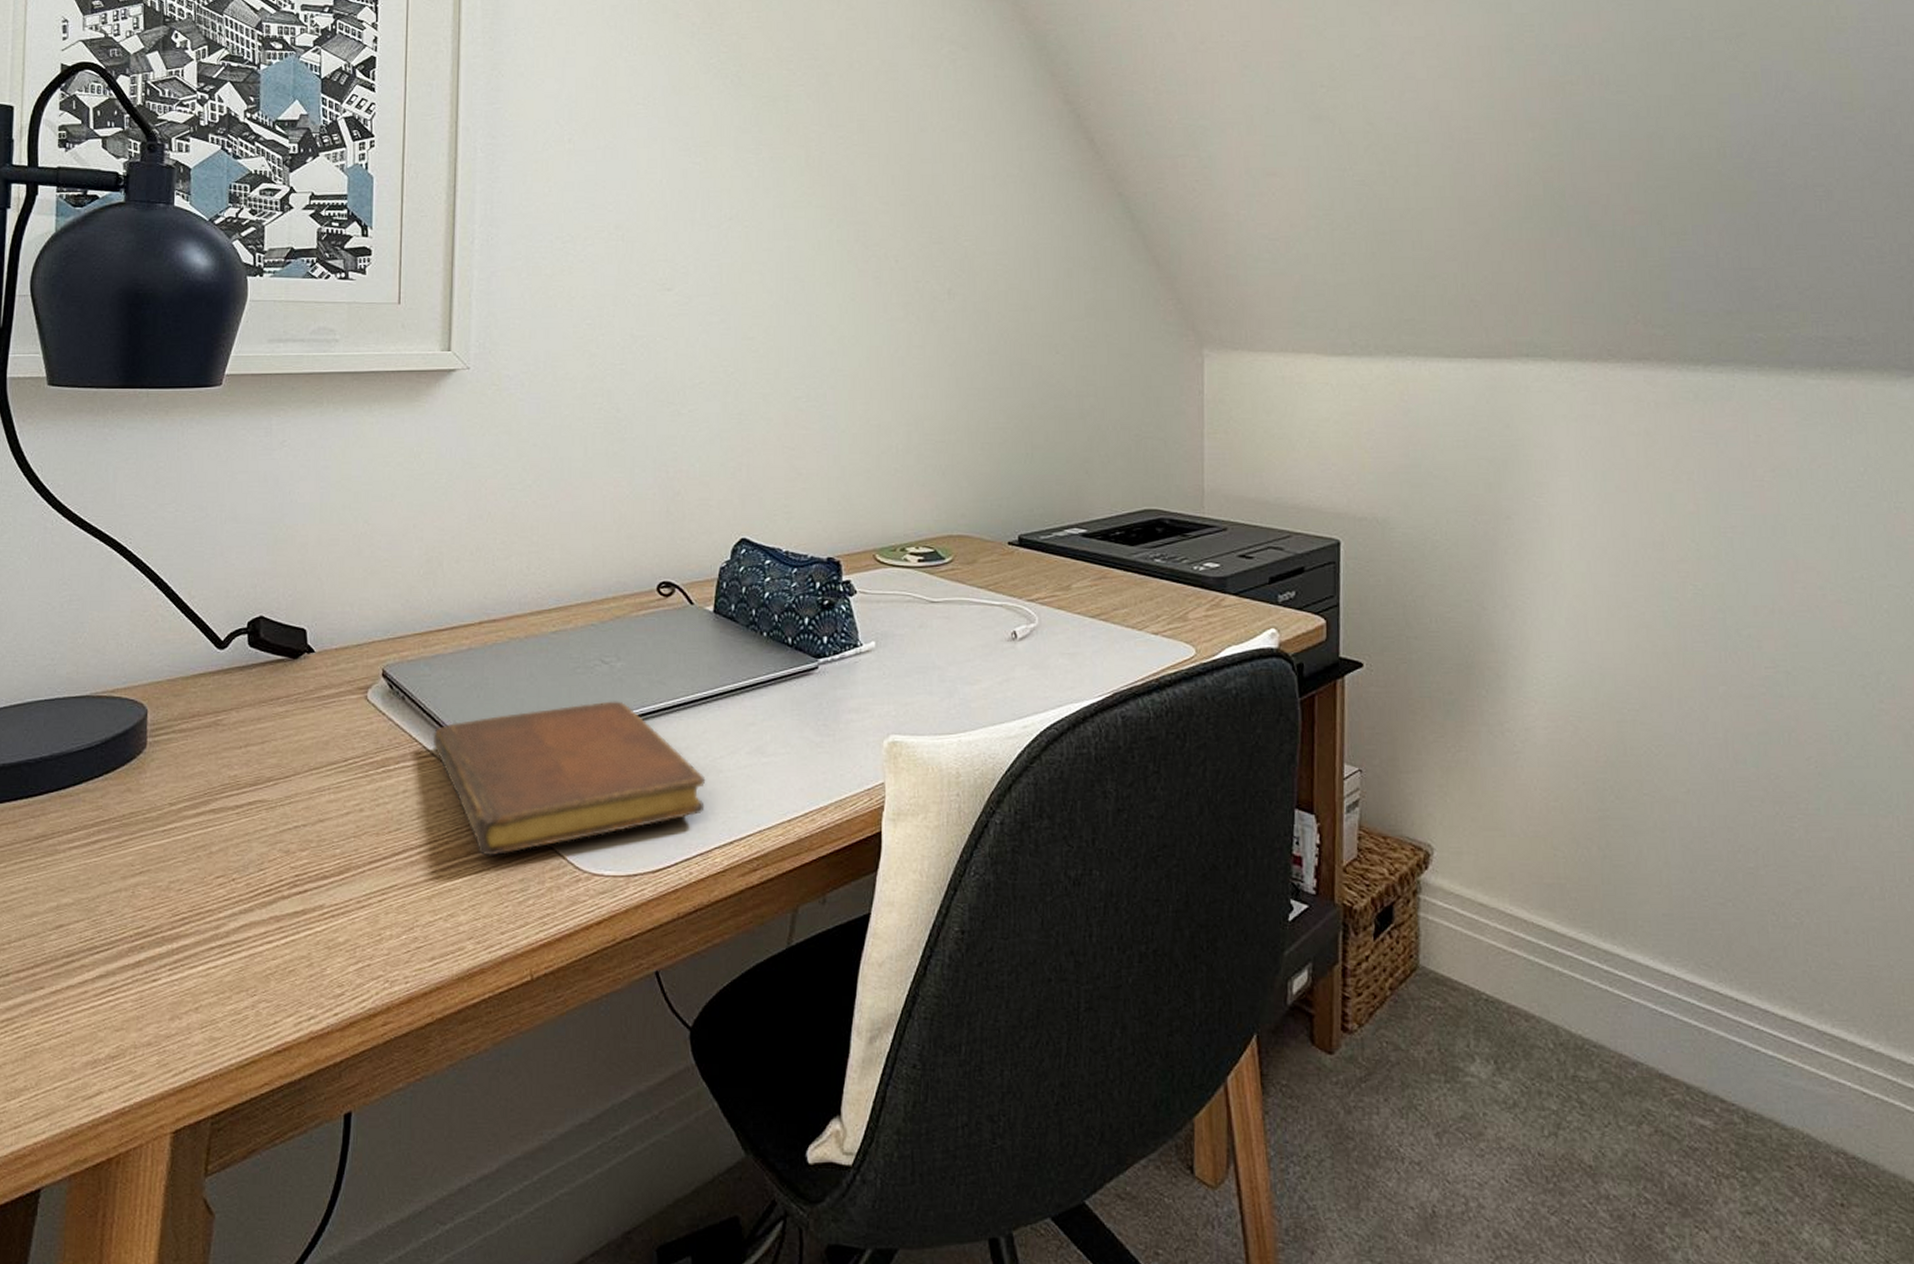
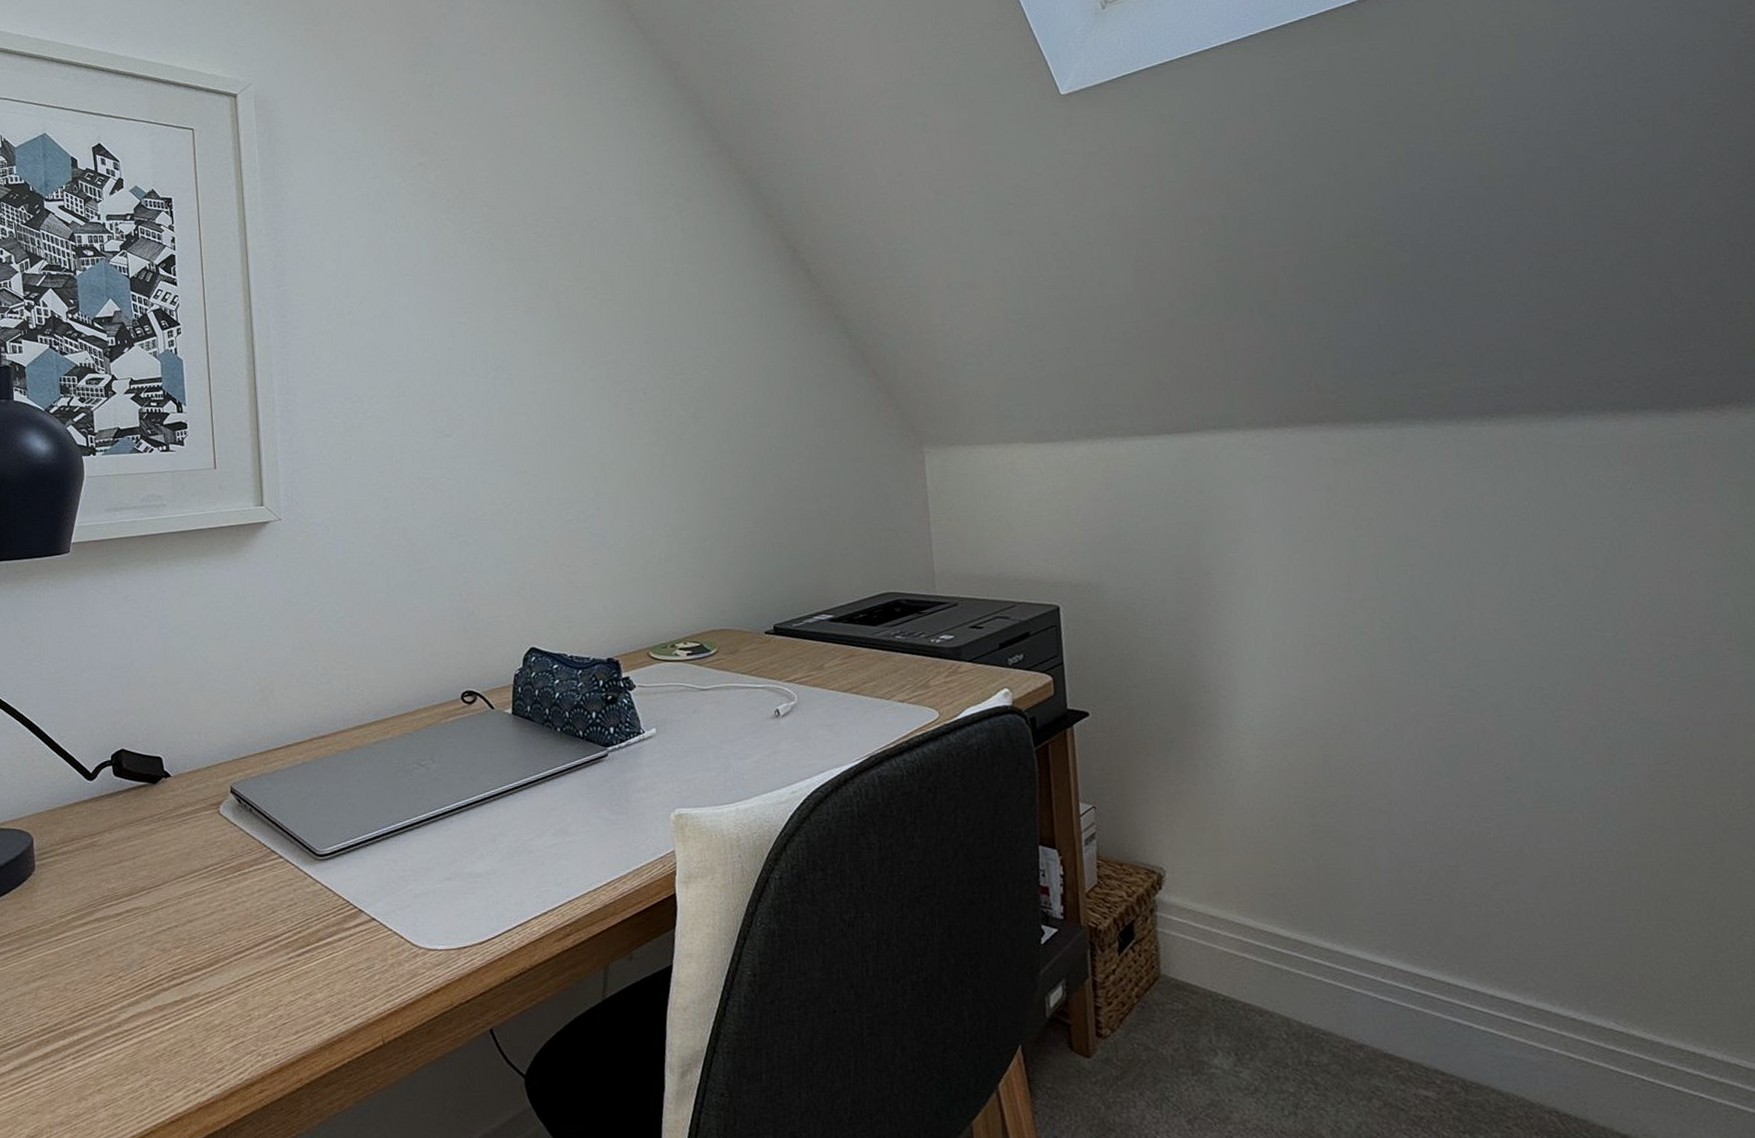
notebook: present [433,701,706,856] -> none [279,797,520,941]

